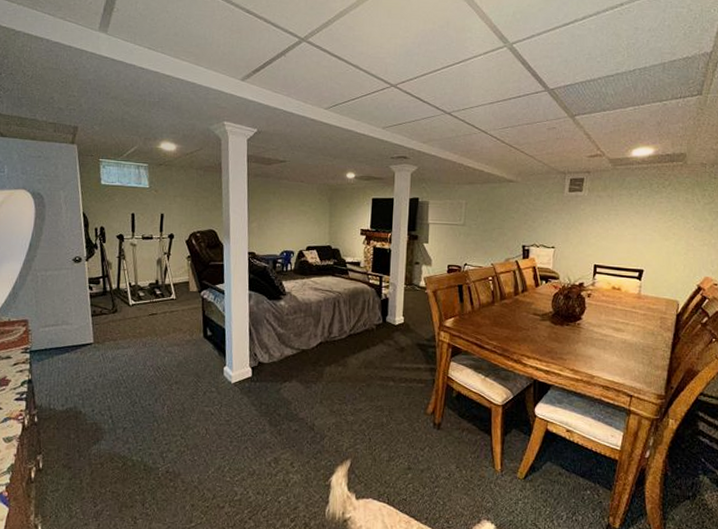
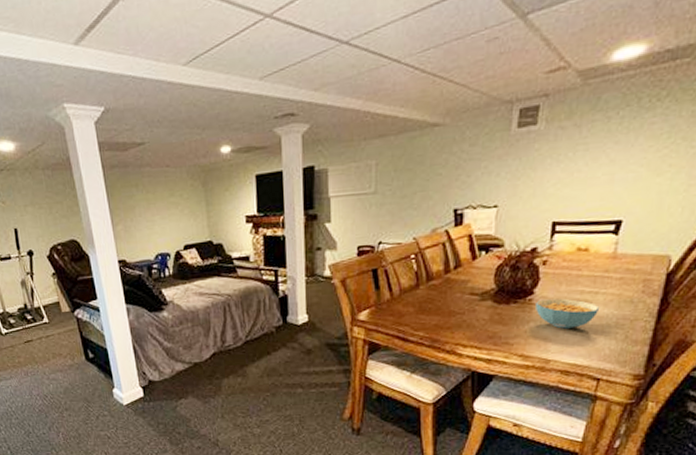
cereal bowl: none [583,325,630,351] -> present [536,298,600,329]

